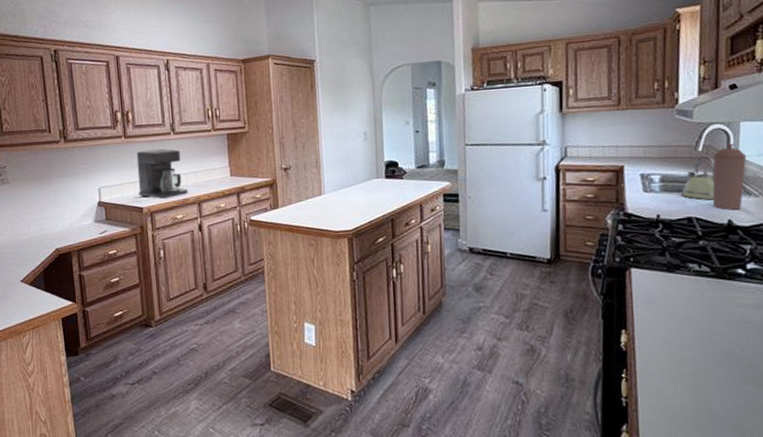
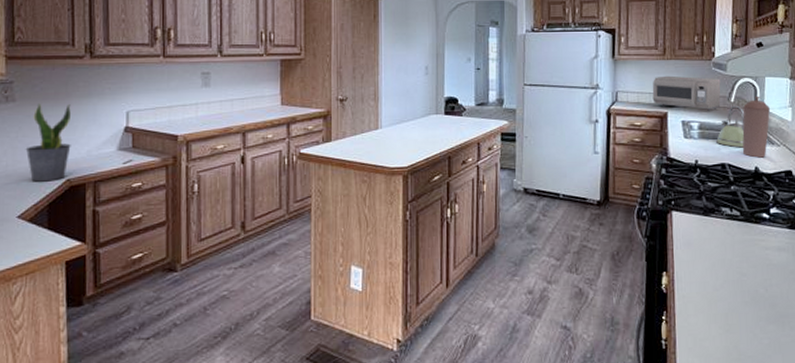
potted plant: none [21,183,57,252] -> present [25,102,71,182]
coffee maker: present [136,149,189,200] -> none [173,72,233,128]
microwave: none [605,126,686,163] -> present [652,75,721,112]

